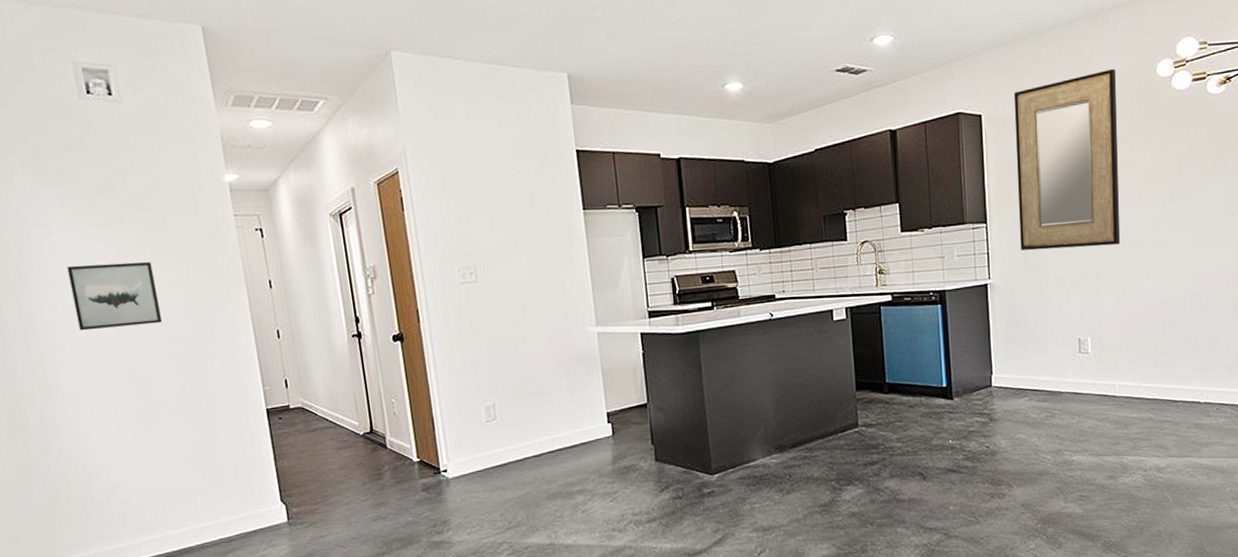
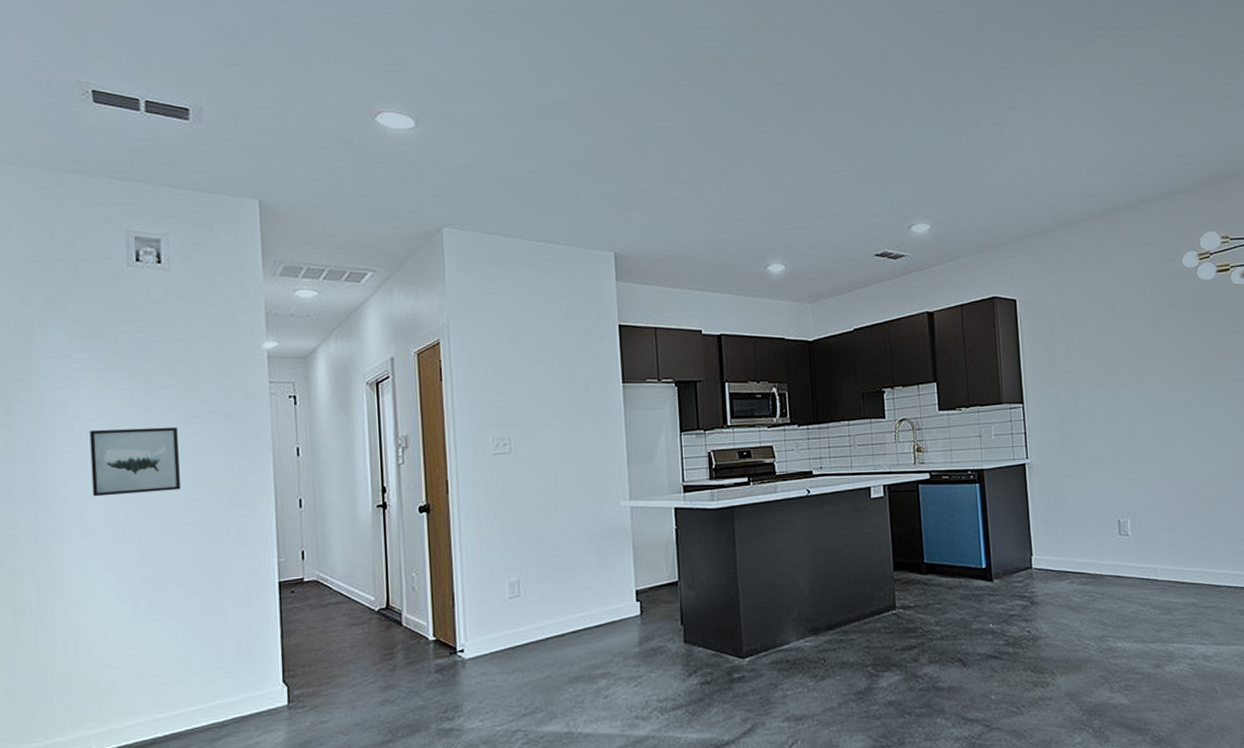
home mirror: present [1013,68,1121,251] -> none [1046,259,1156,431]

